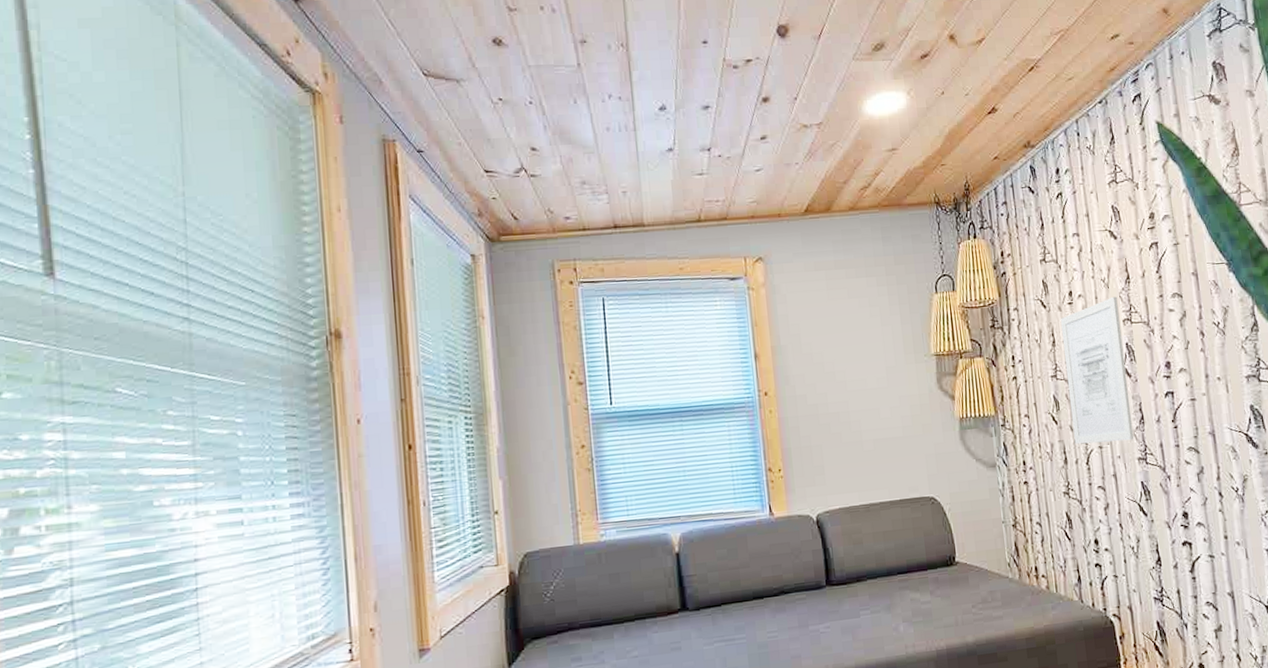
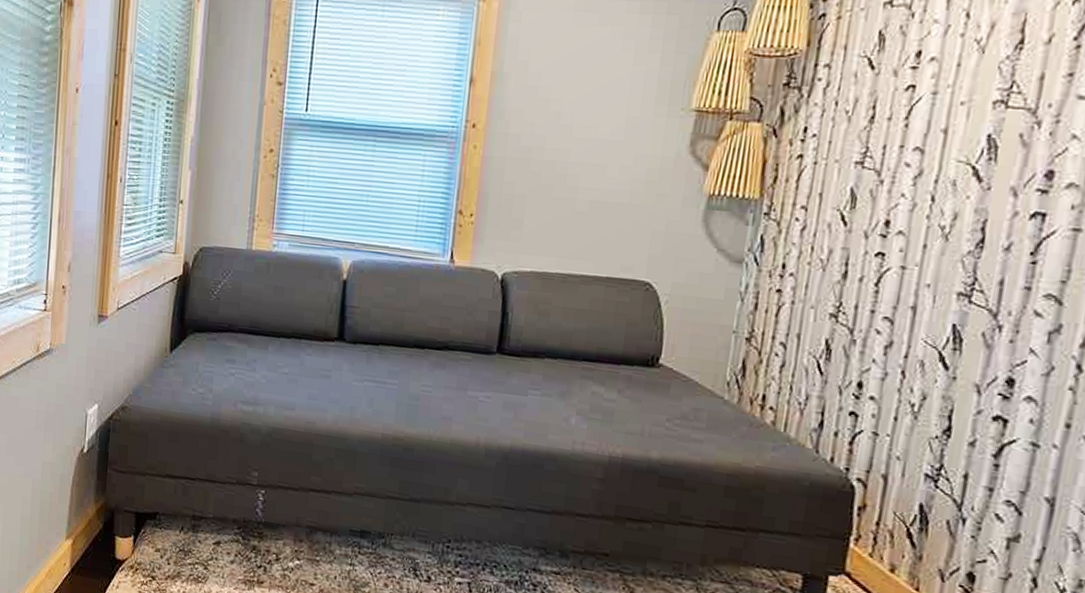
wall art: present [1060,296,1134,445] -> none [865,66,994,268]

